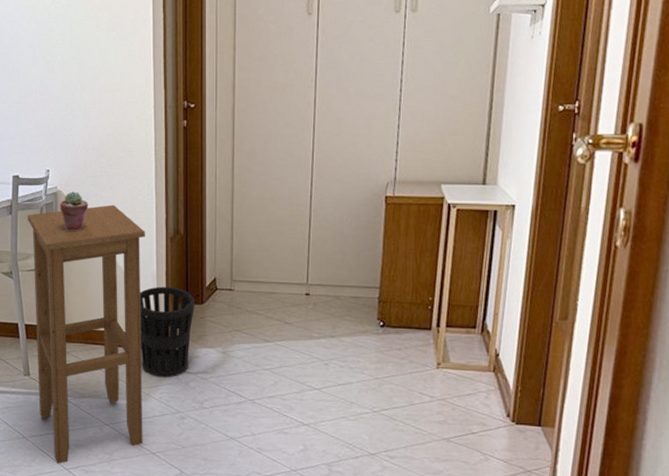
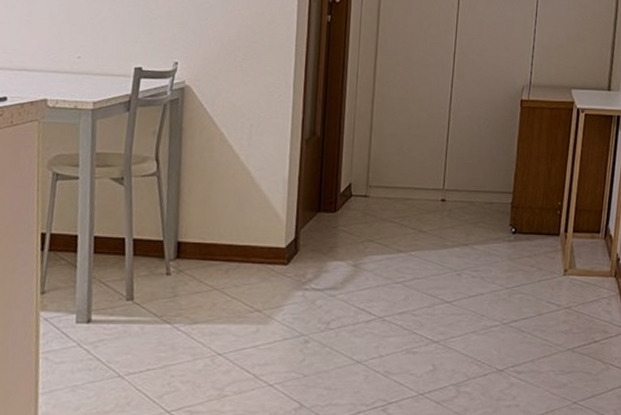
stool: present [27,204,145,464] -> none [141,102,279,407]
potted succulent: present [59,191,89,232] -> none [185,87,220,132]
wastebasket: present [139,286,195,378] -> none [264,193,328,296]

